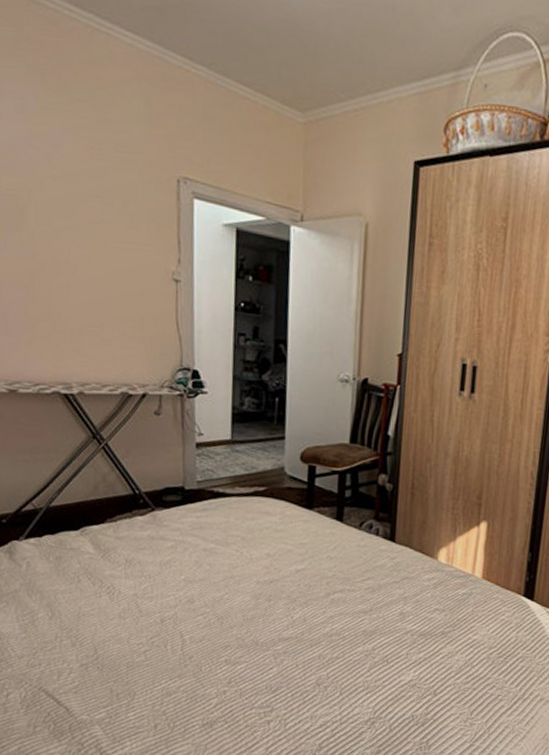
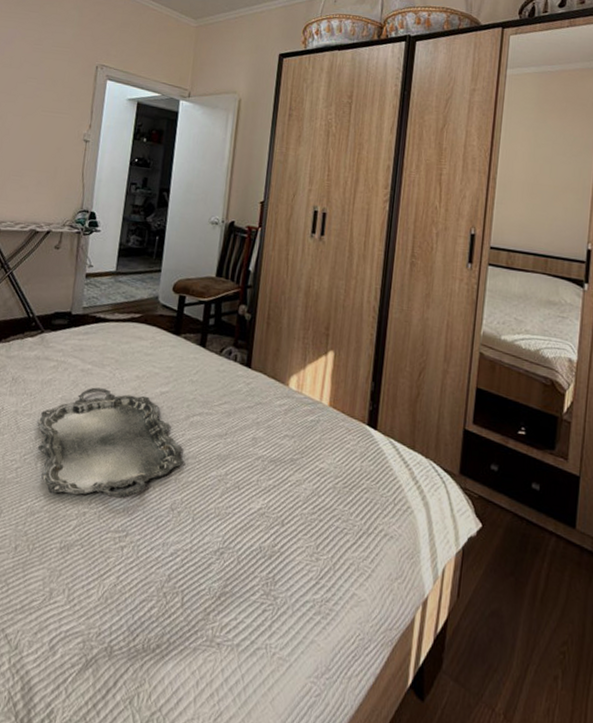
serving tray: none [161,567,328,676] -> present [37,387,184,498]

